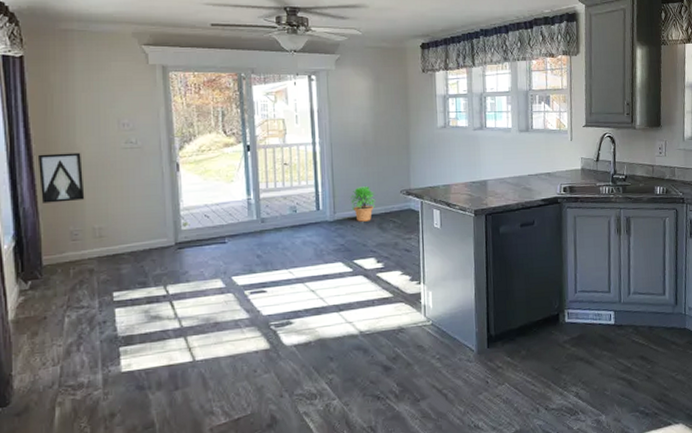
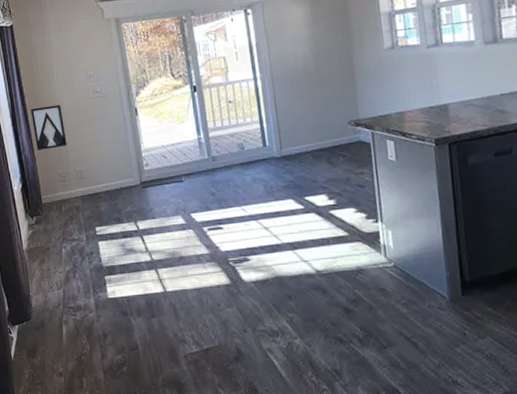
potted plant: present [349,186,376,222] -> none [295,119,323,157]

